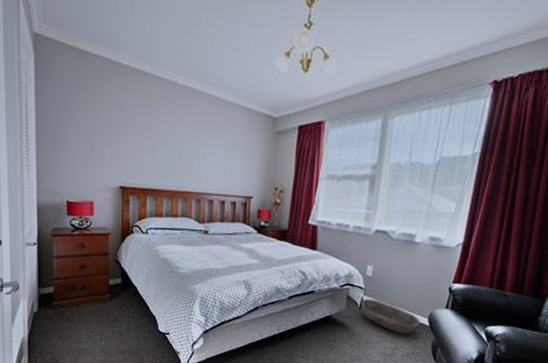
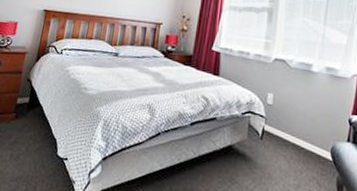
basket: present [361,298,421,335] -> none [262,127,324,171]

